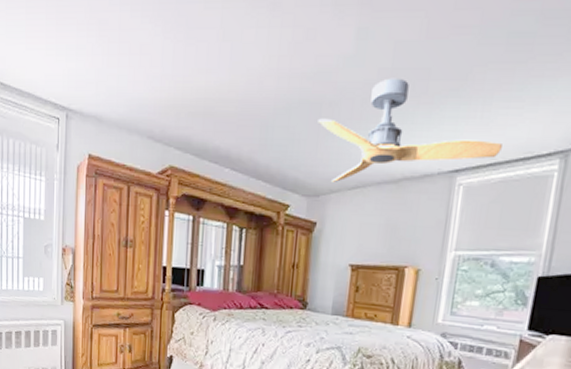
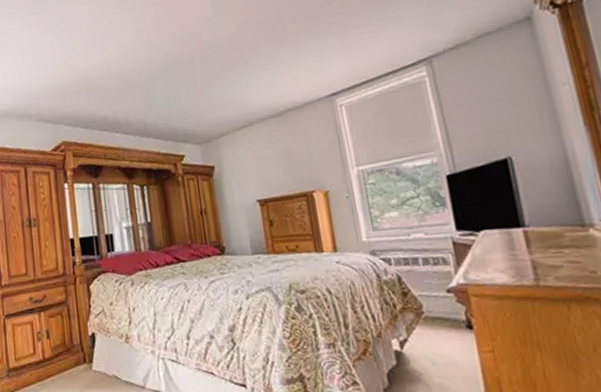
ceiling fan: present [318,78,502,182] -> none [193,27,369,126]

